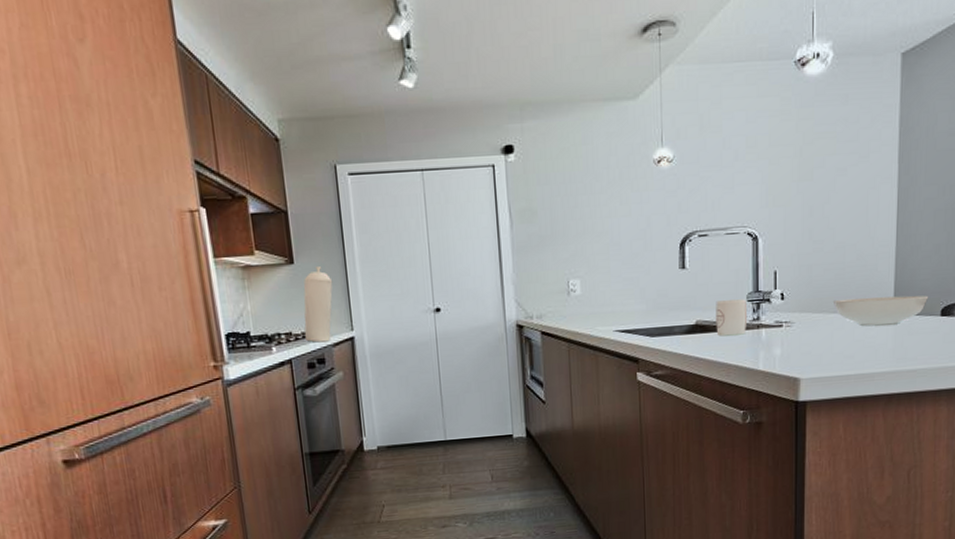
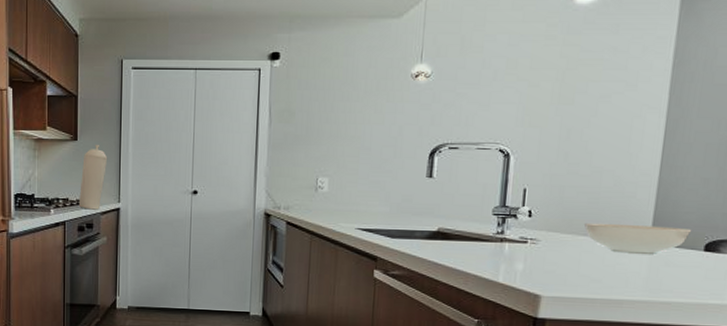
mug: present [716,299,748,337] -> none [458,211,492,248]

